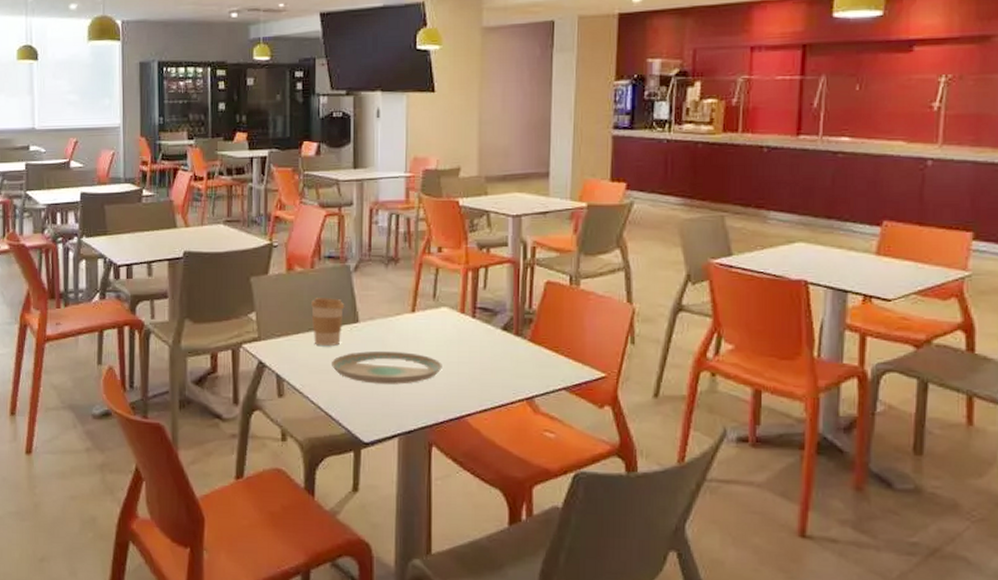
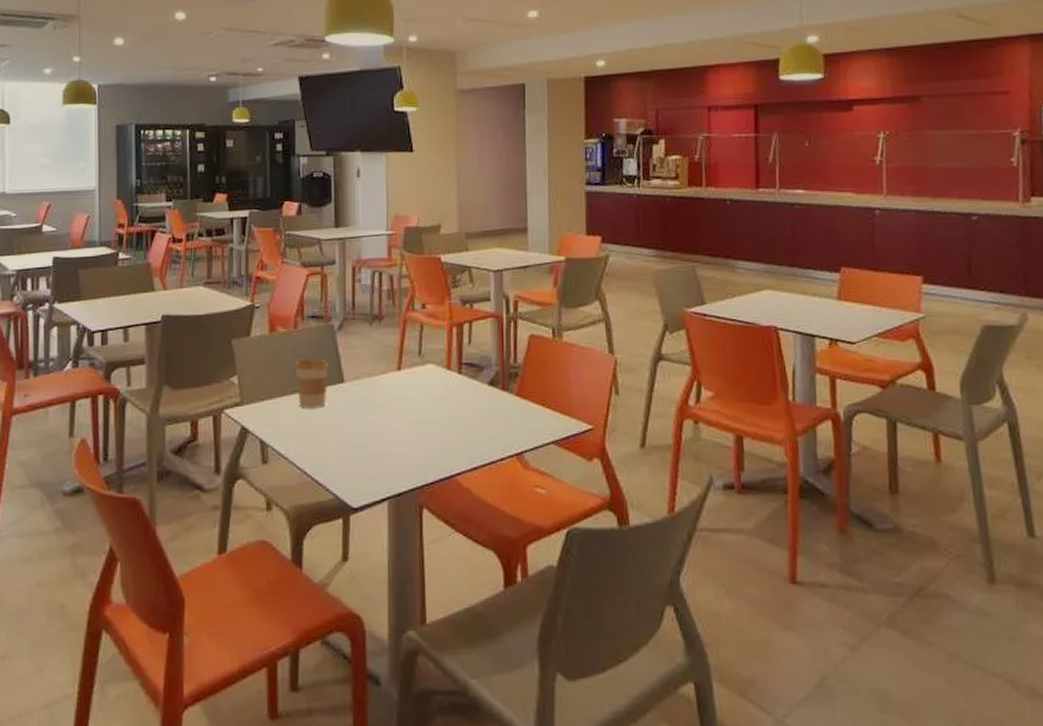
plate: present [332,350,442,384] -> none [317,411,430,446]

